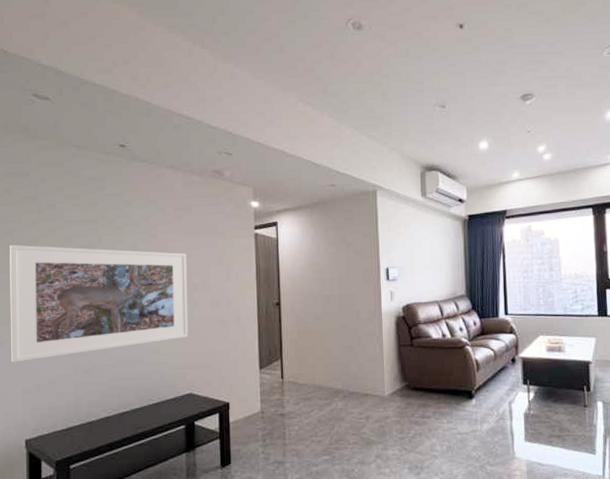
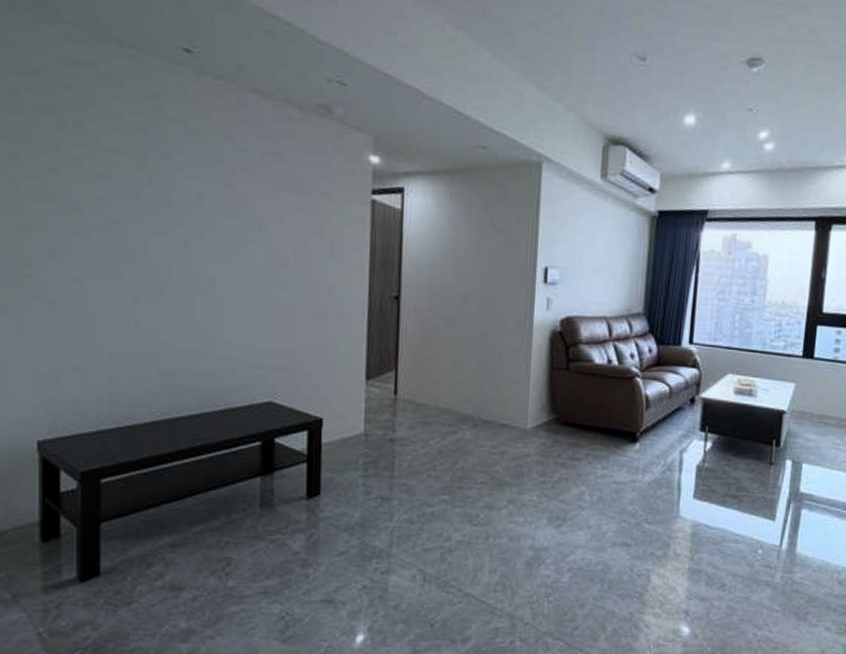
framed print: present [10,245,189,363] -> none [15,173,275,338]

